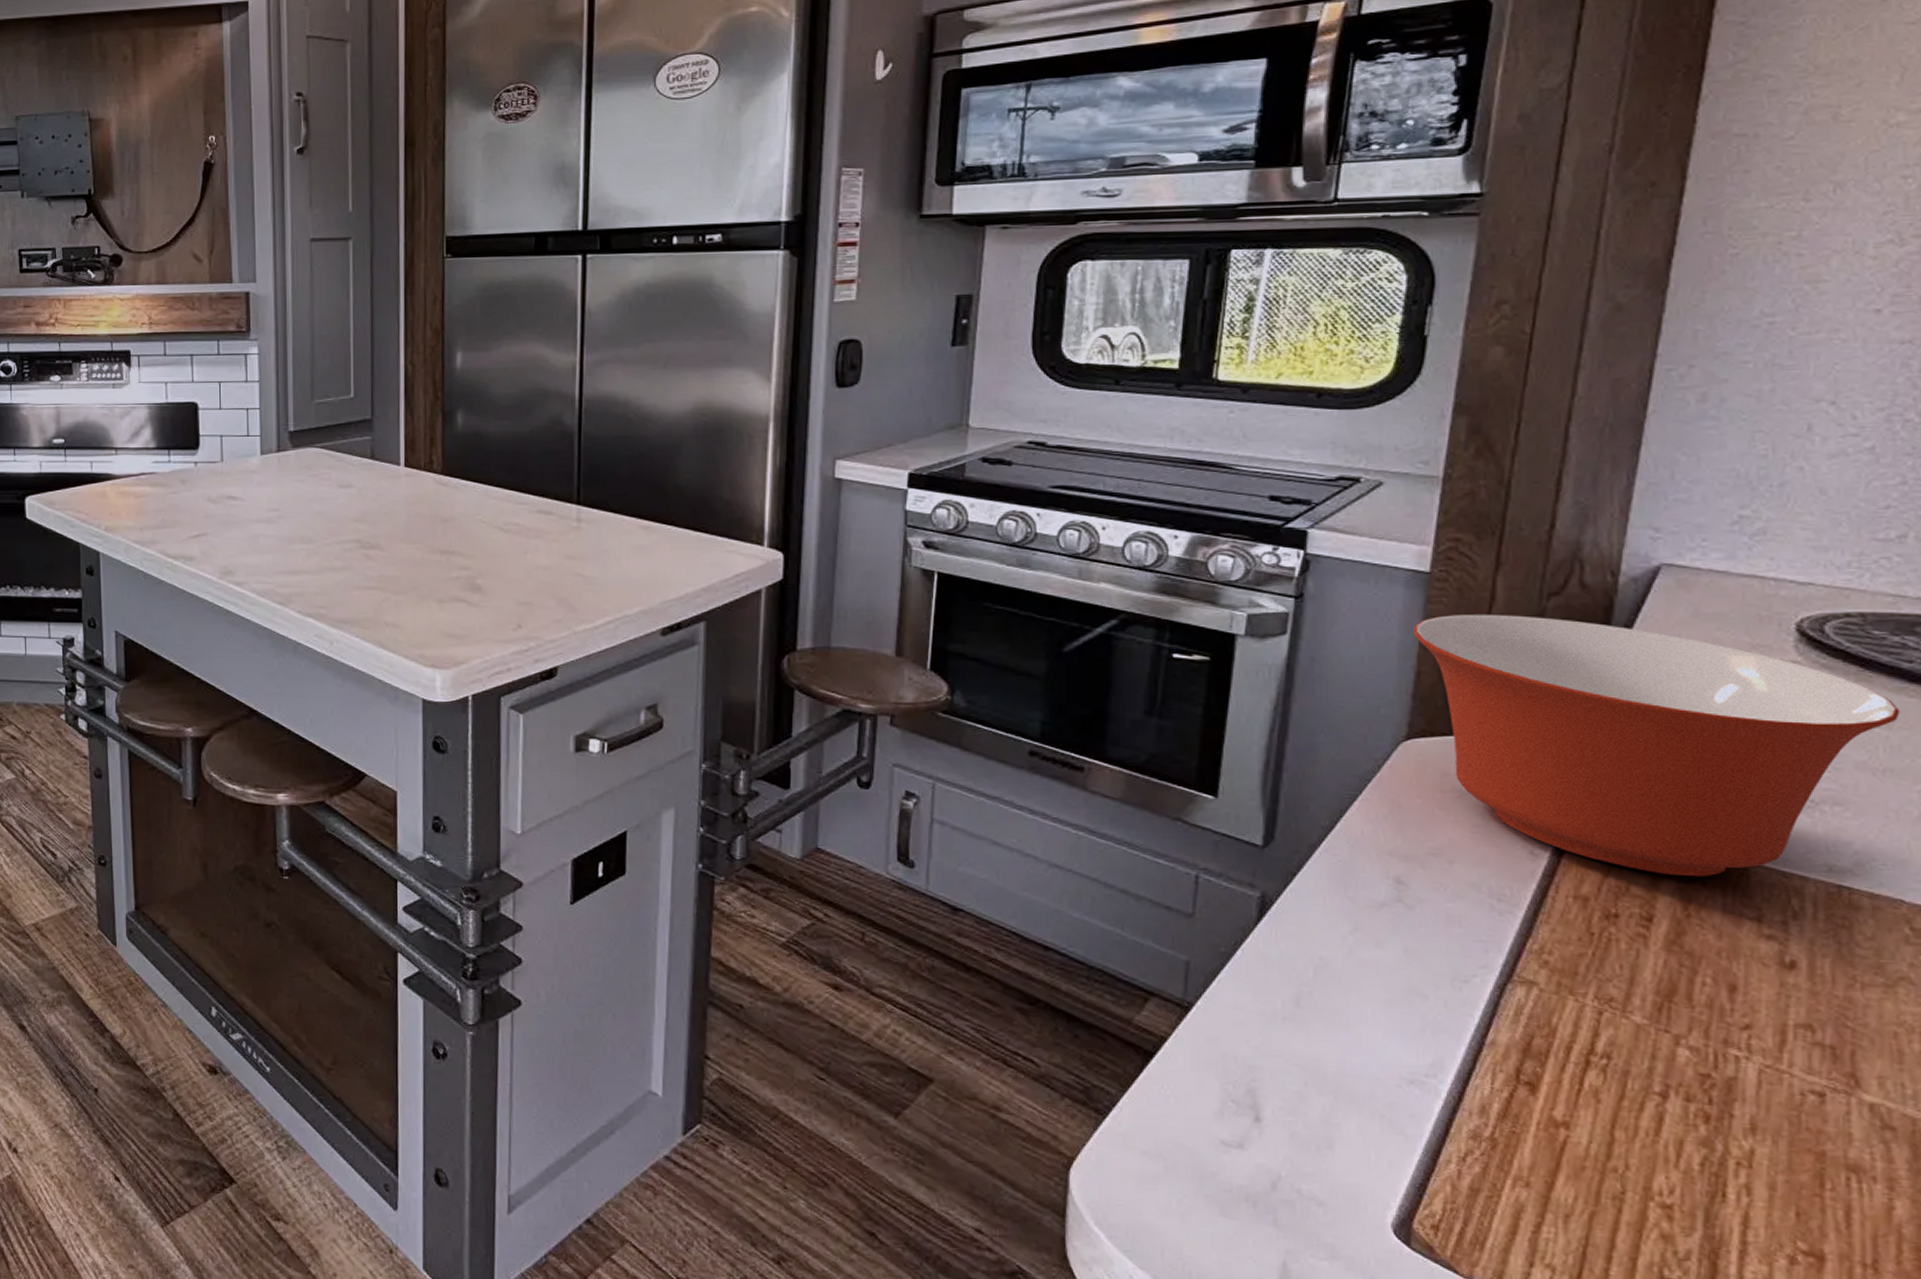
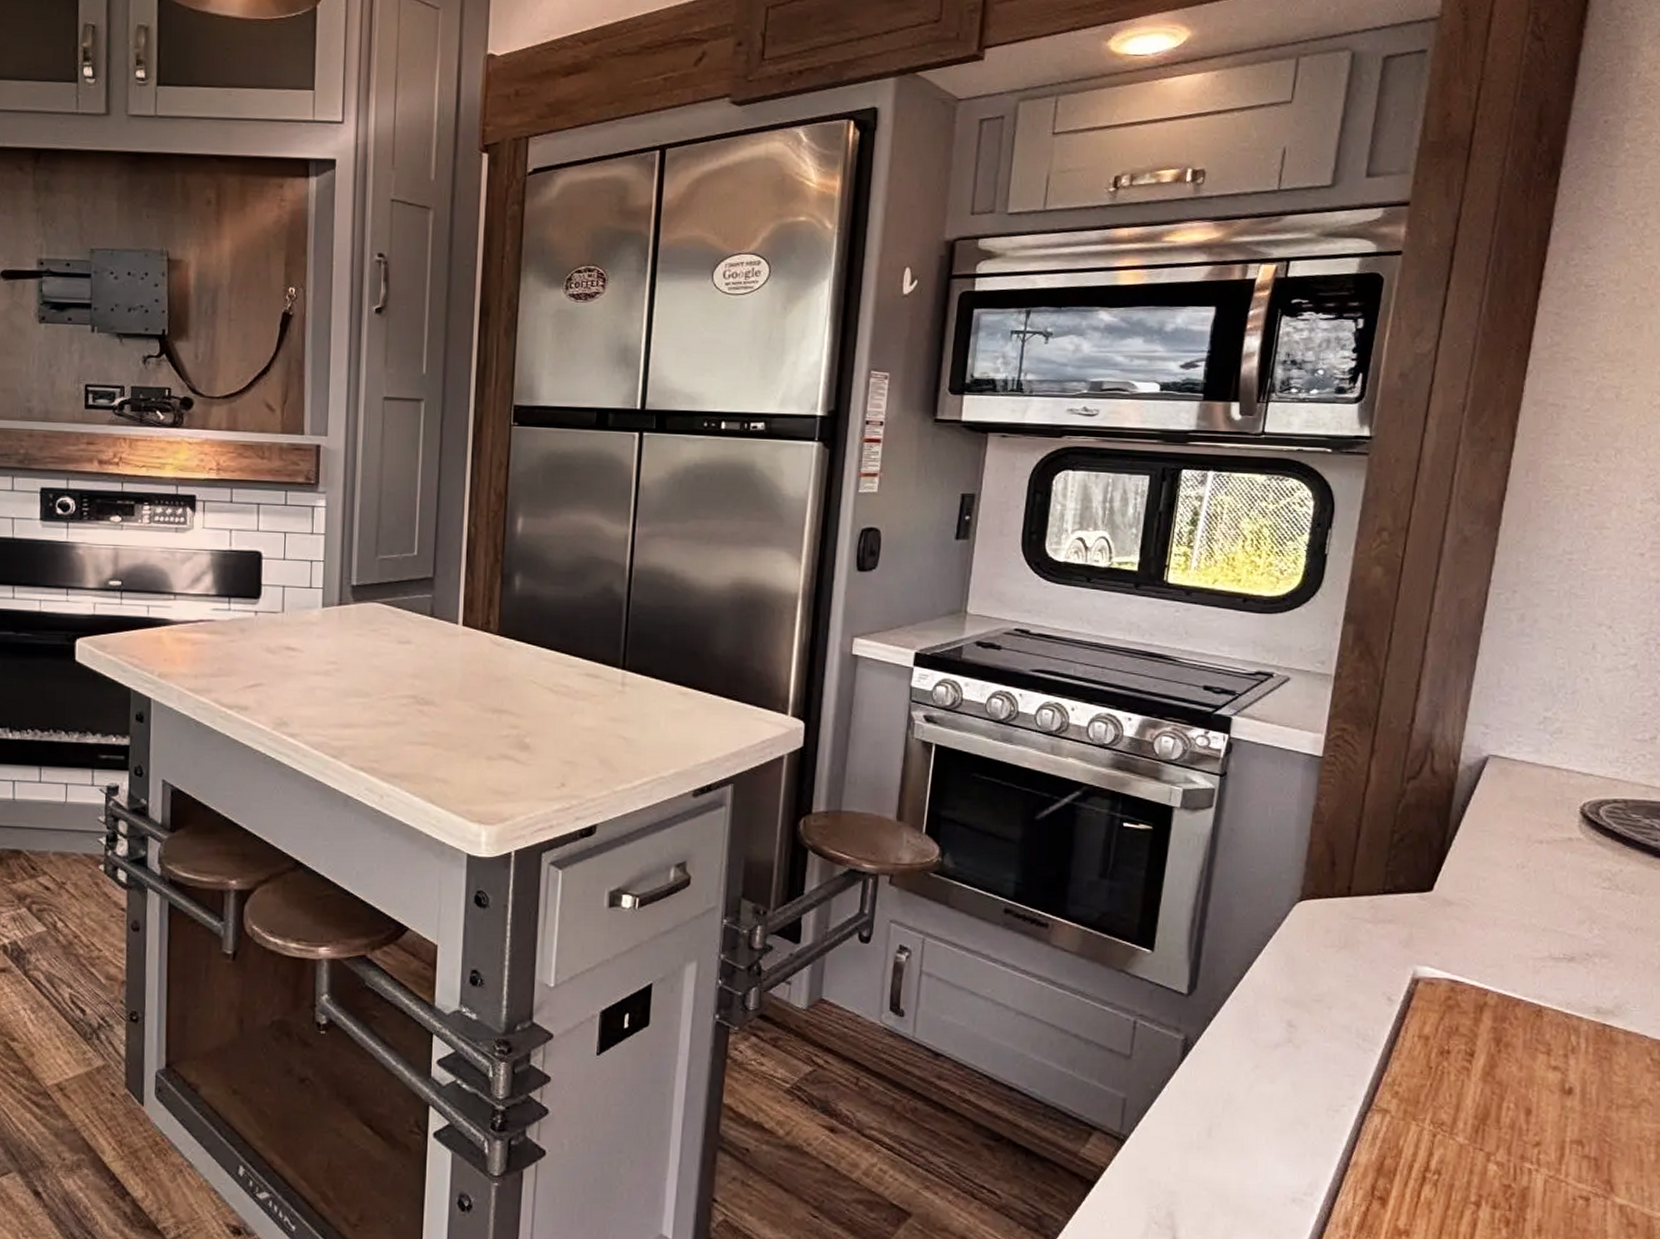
mixing bowl: present [1414,615,1900,877] -> none [1309,794,1648,1019]

